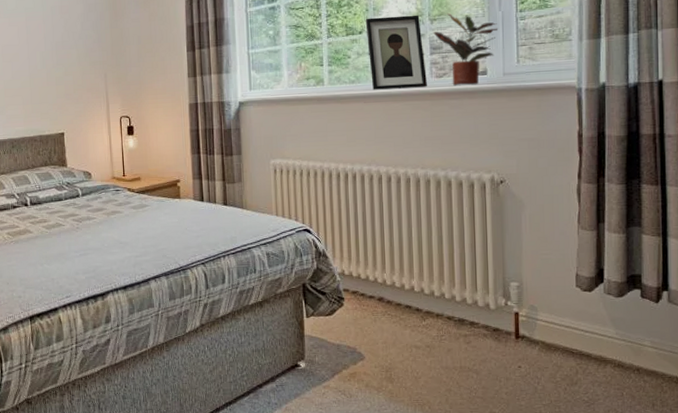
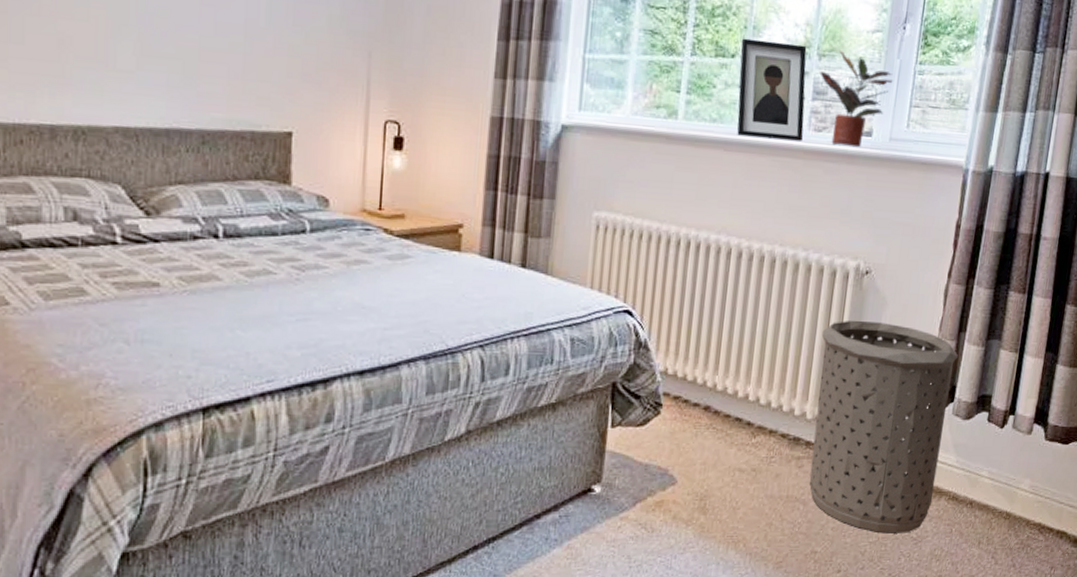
laundry basket: none [469,221,601,397] -> present [809,321,959,534]

